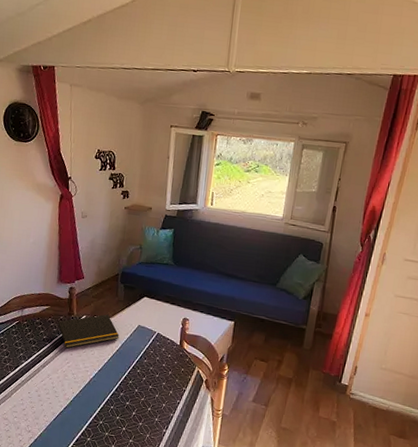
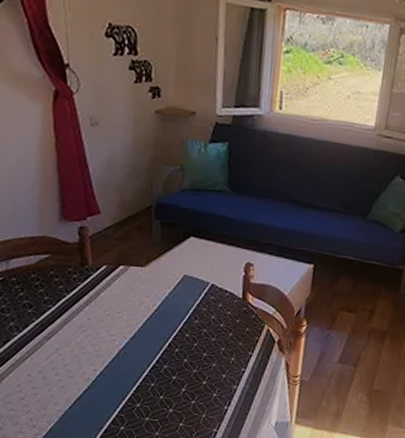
notepad: present [57,314,119,349] -> none [64,262,158,312]

